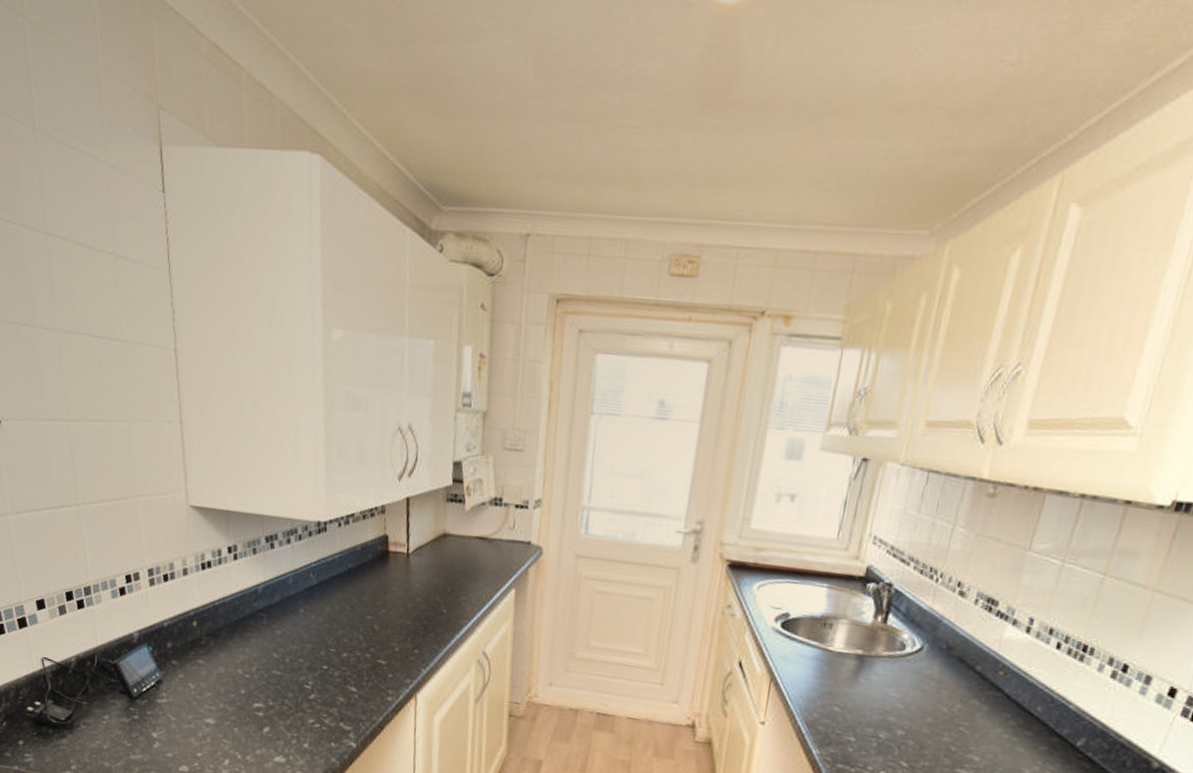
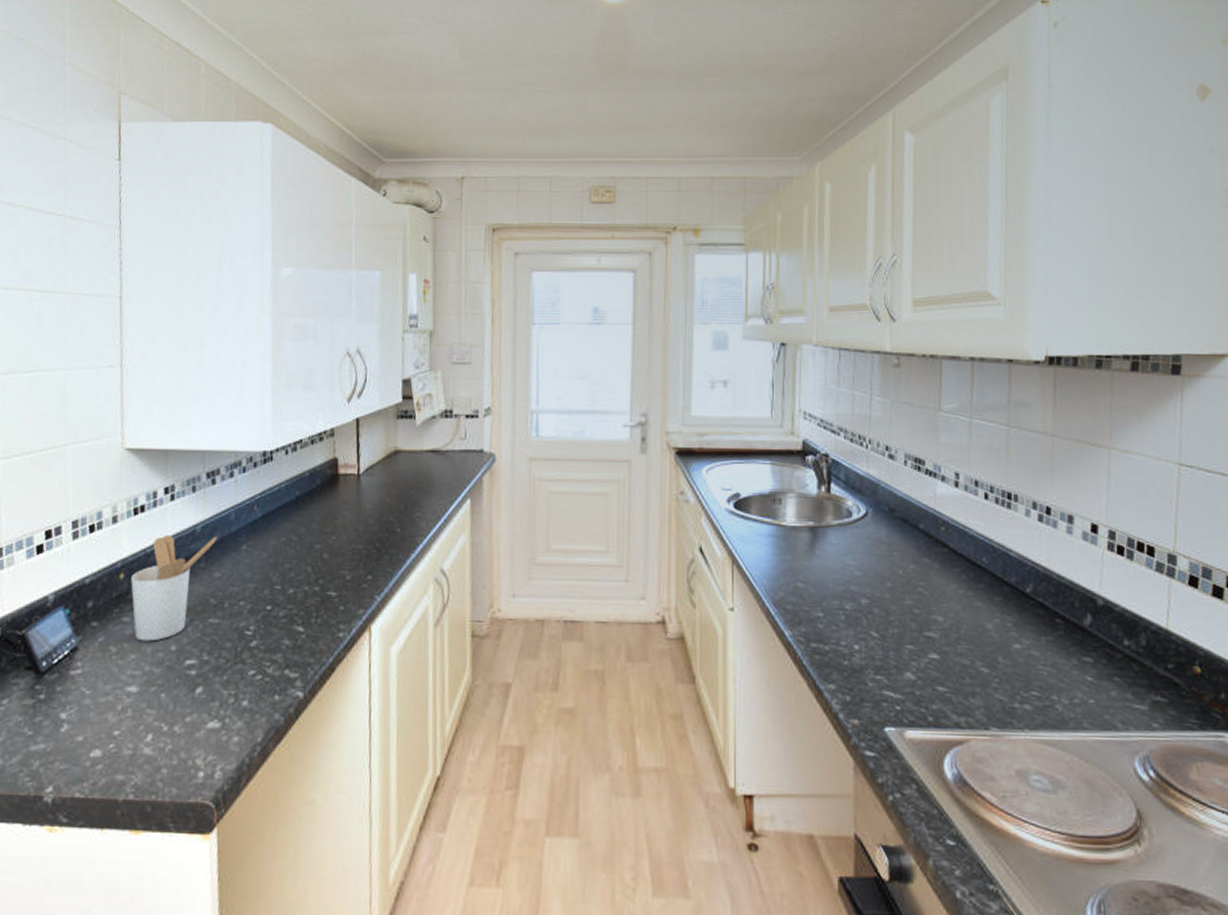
utensil holder: none [203,591,278,684] -> present [131,534,218,642]

